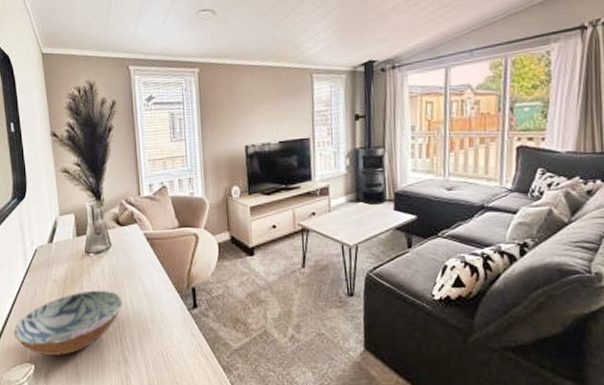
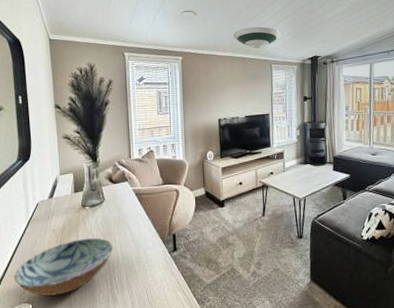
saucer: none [262,25,324,54] -> present [233,27,281,49]

